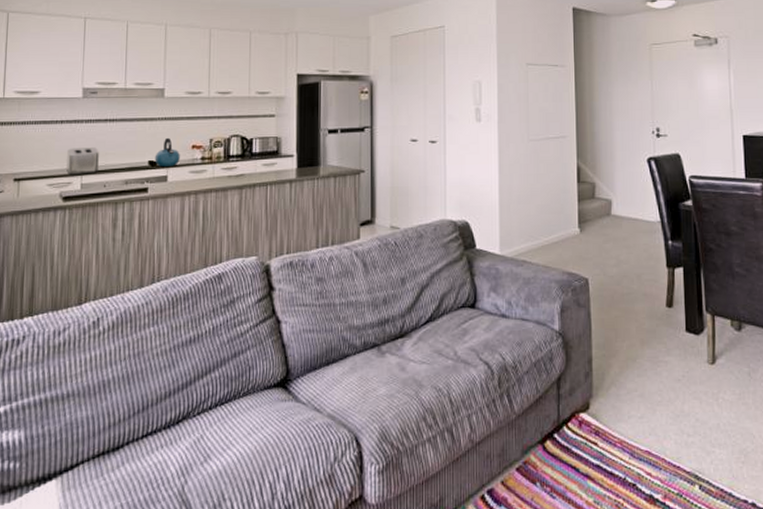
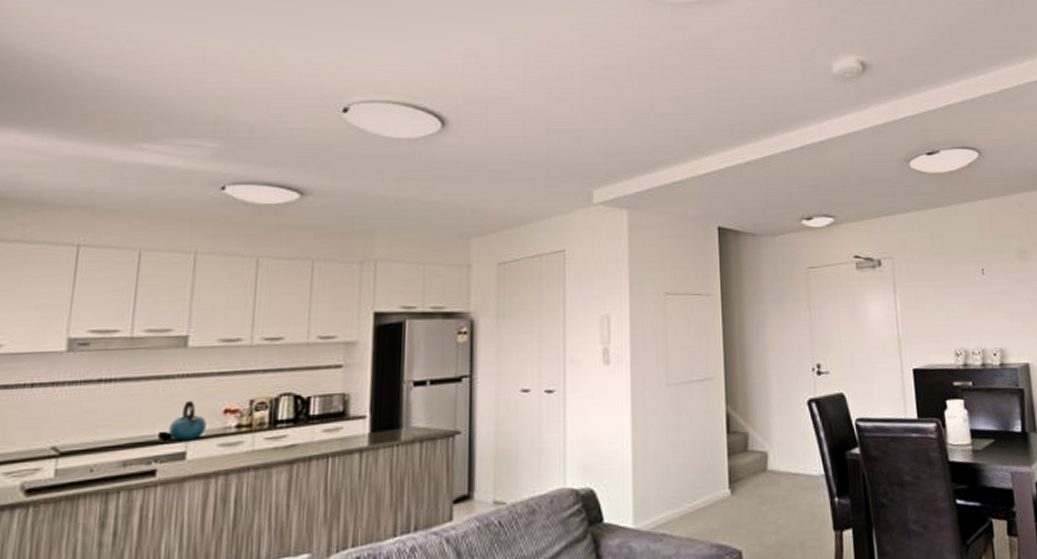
toaster: present [66,147,99,176] -> none [34,418,86,460]

